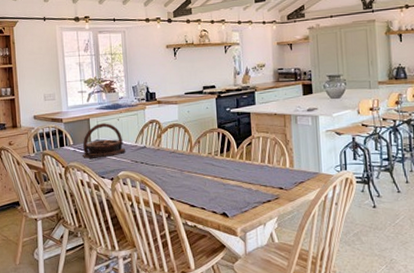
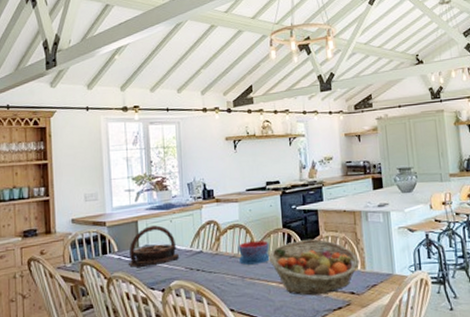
bowl: none [177,139,206,160] -> present [237,240,270,265]
fruit basket: none [204,138,288,189] -> present [268,238,359,296]

